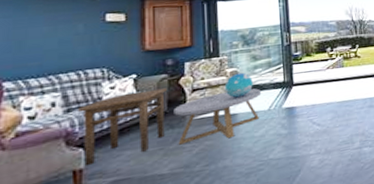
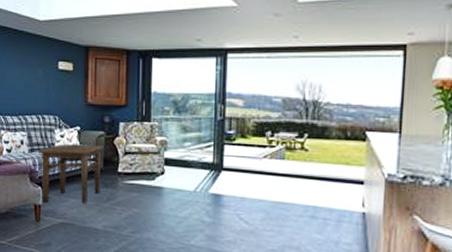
coffee table: present [173,88,262,145] -> none [108,161,189,212]
decorative globe: present [224,72,253,98] -> none [153,143,181,171]

